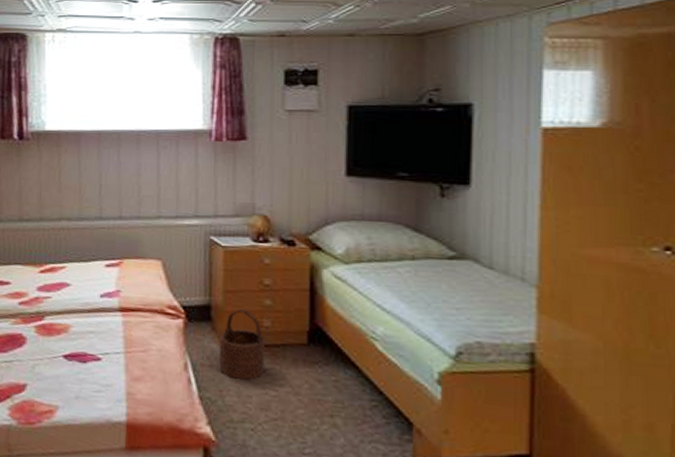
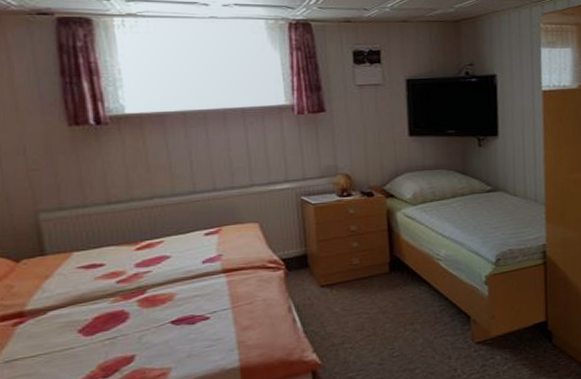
wooden bucket: present [218,308,265,380] -> none [316,252,357,311]

